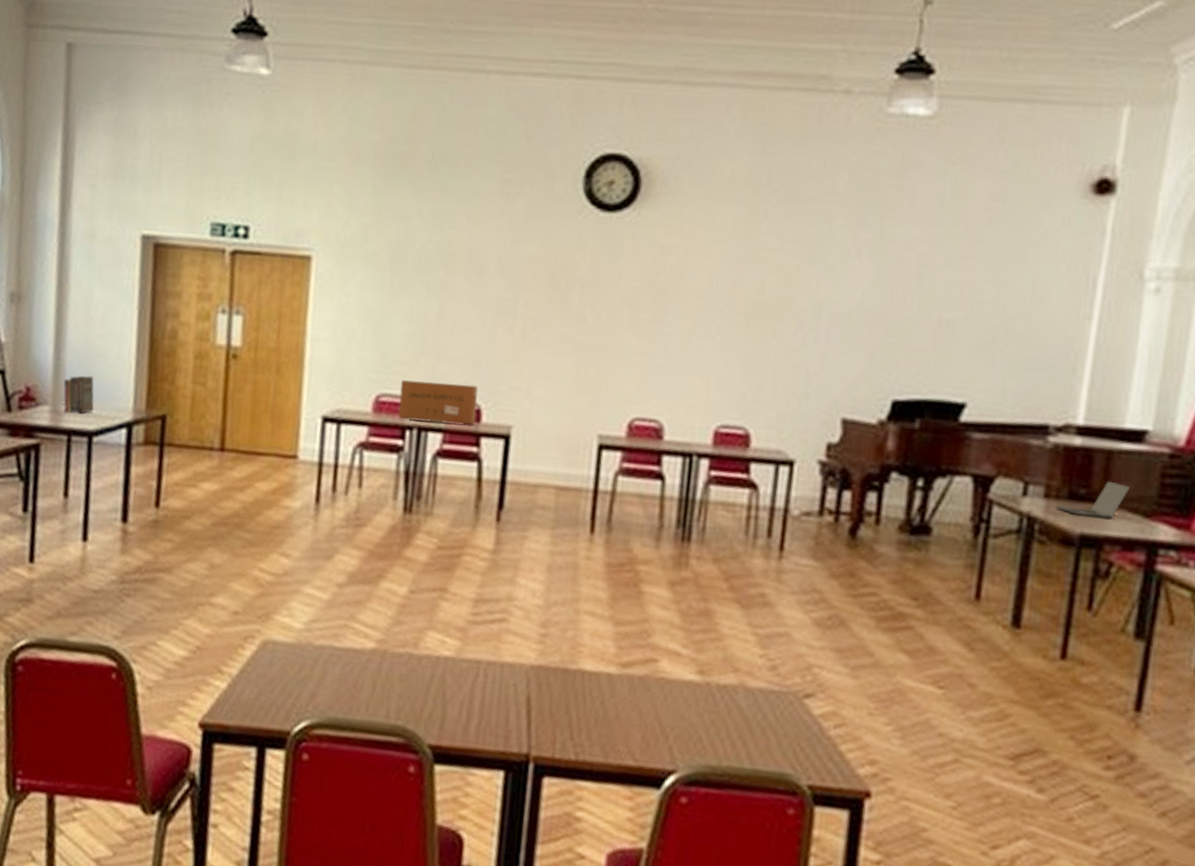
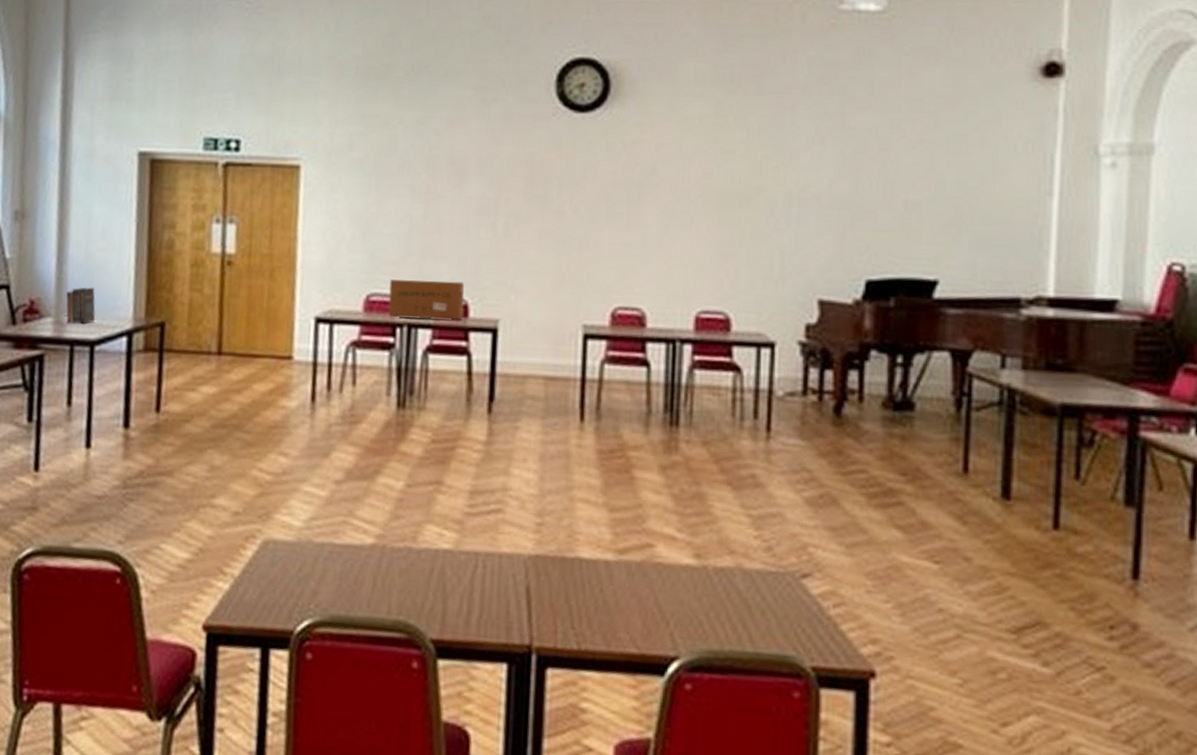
laptop: present [1056,481,1131,521] -> none [1035,350,1107,390]

